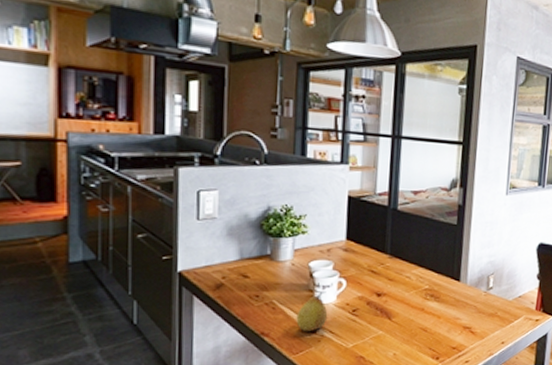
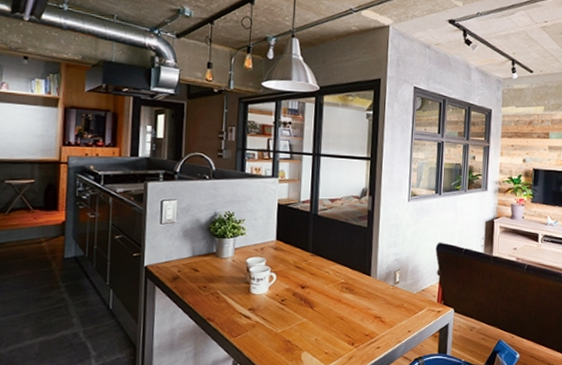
fruit: present [296,292,328,332] -> none [235,285,261,319]

